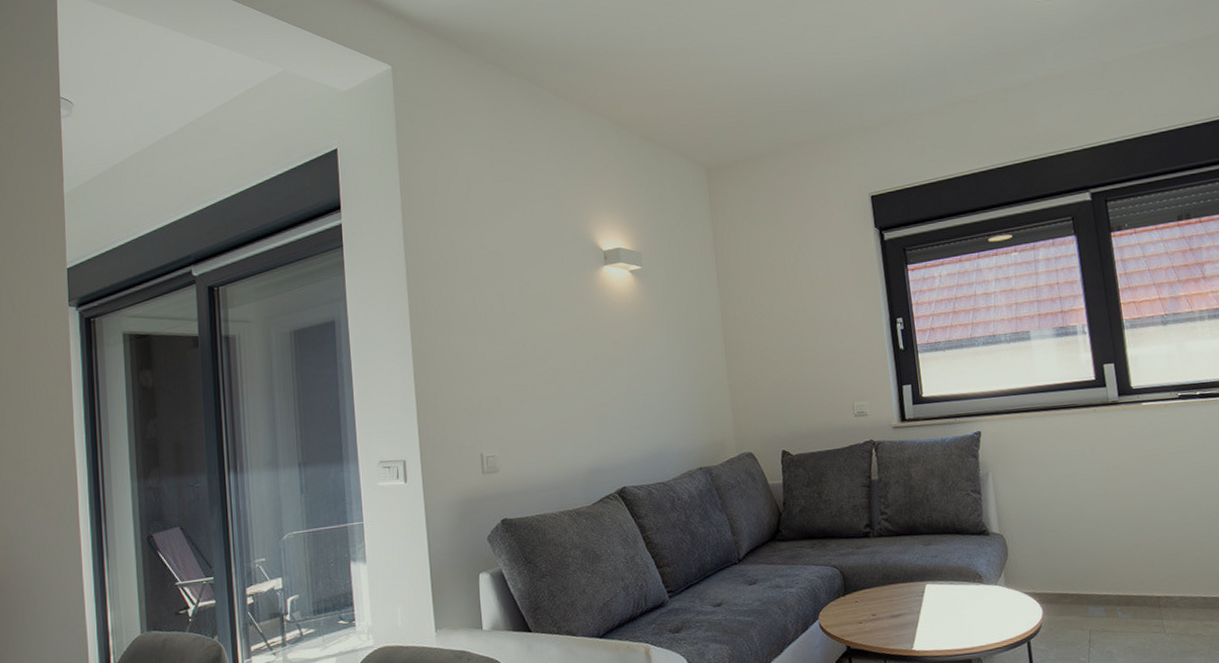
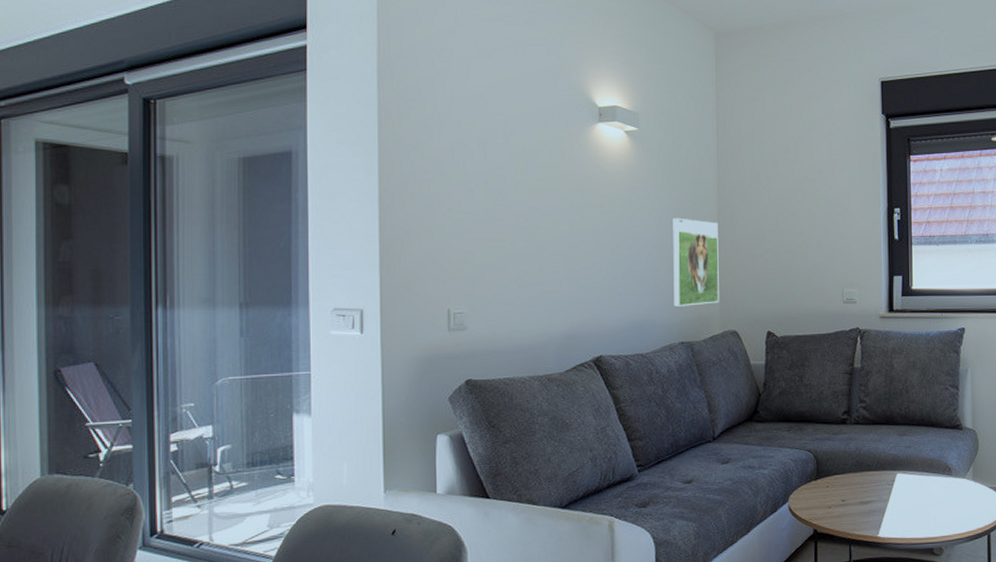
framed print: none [681,348,733,434] -> present [673,218,719,306]

